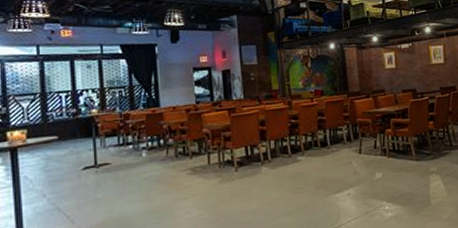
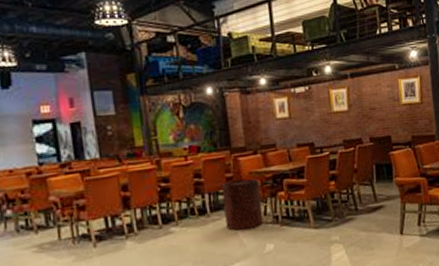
trash can: none [340,117,374,161] -> present [221,178,263,231]

